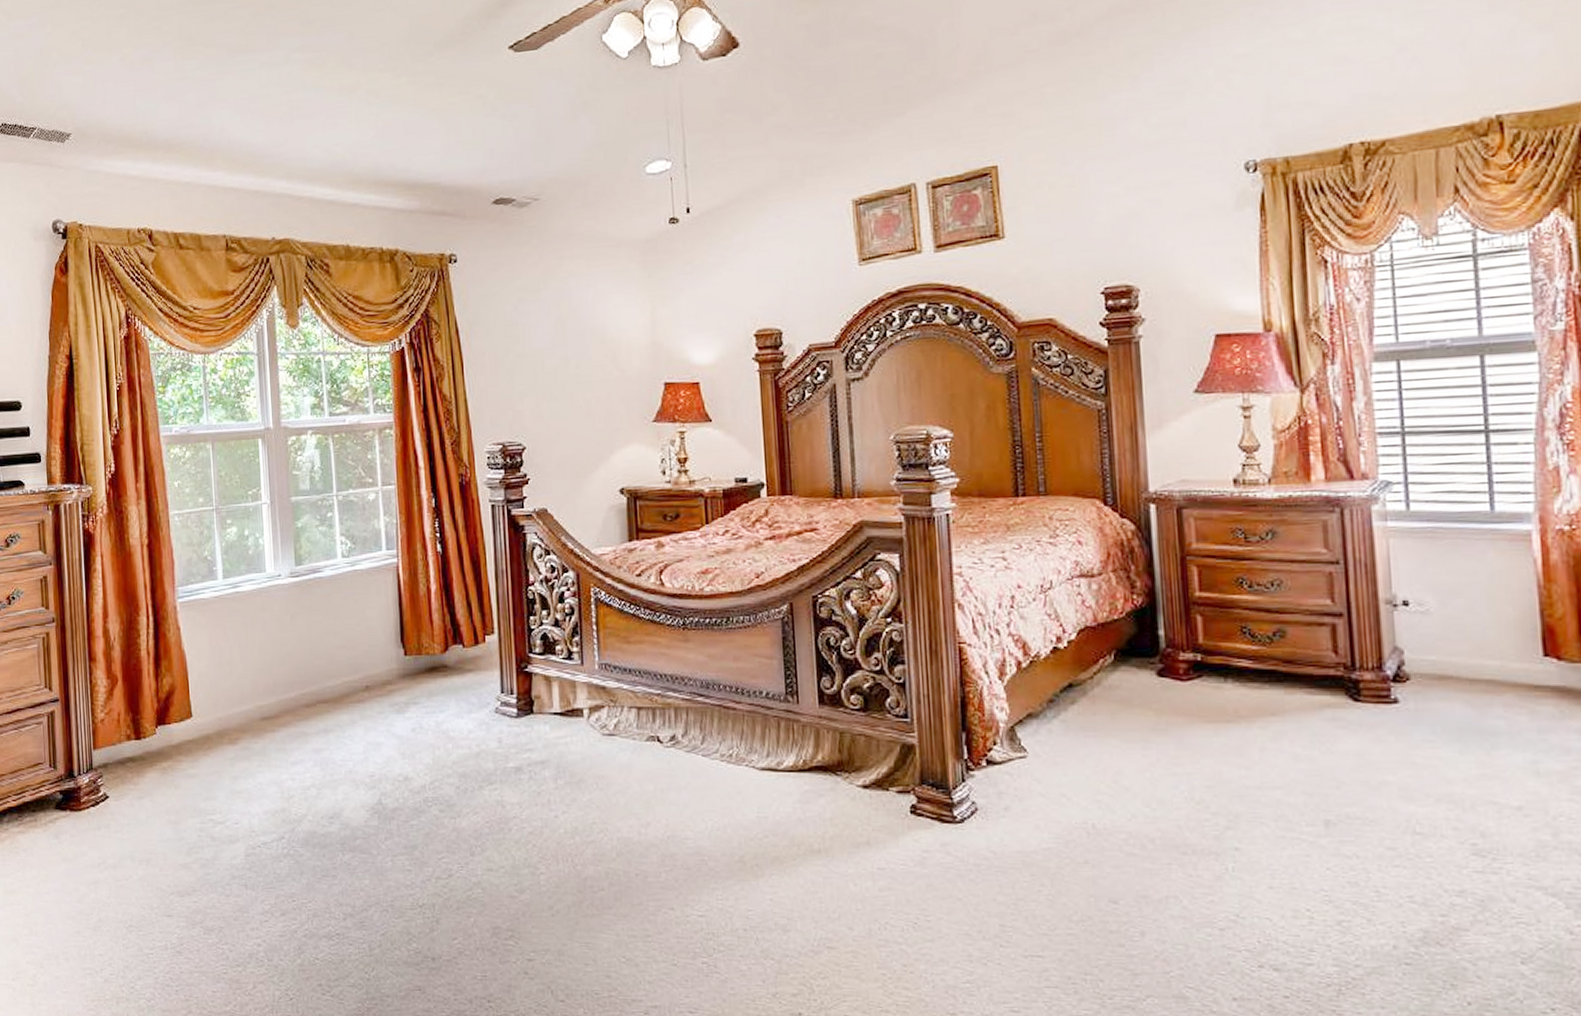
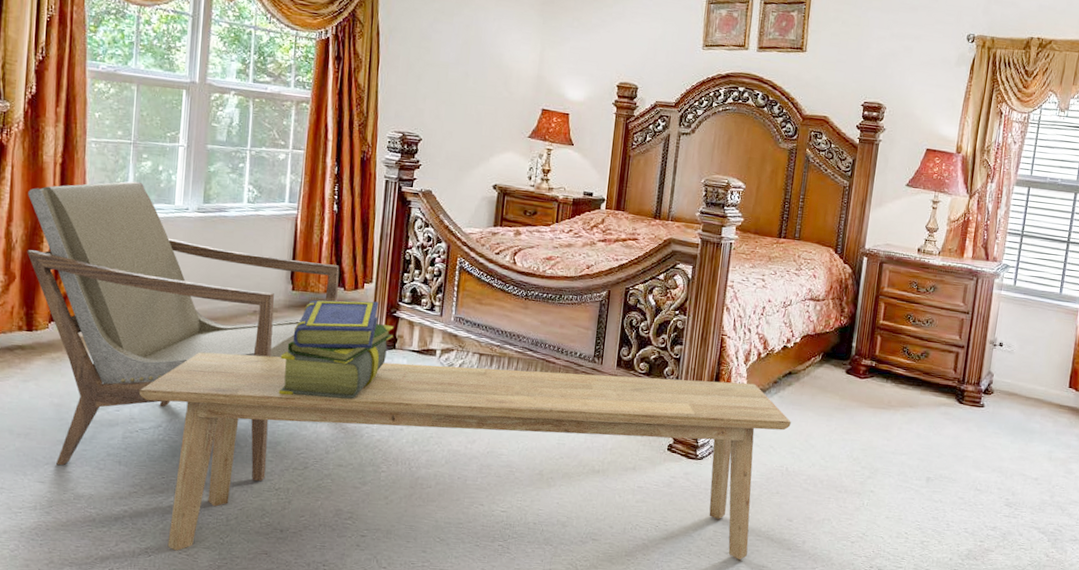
armchair: none [119,552,457,898] -> present [27,181,340,482]
bench: none [255,706,1087,991] -> present [138,352,791,560]
stack of books: none [402,656,530,786] -> present [278,300,394,399]

